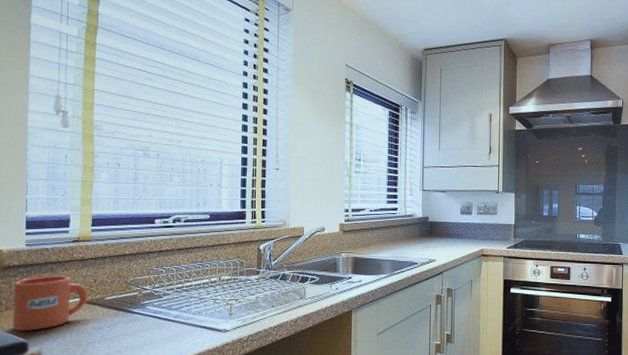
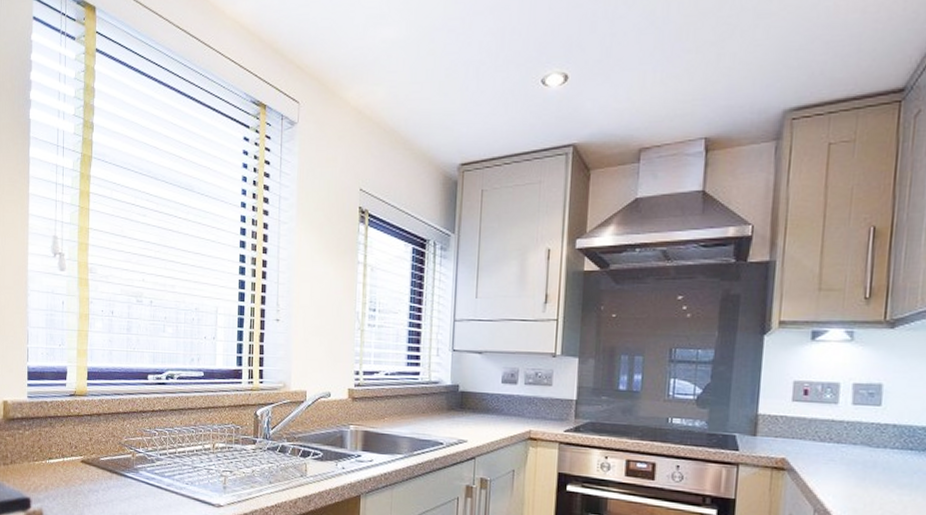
mug: present [13,275,89,331] -> none [17,430,85,487]

